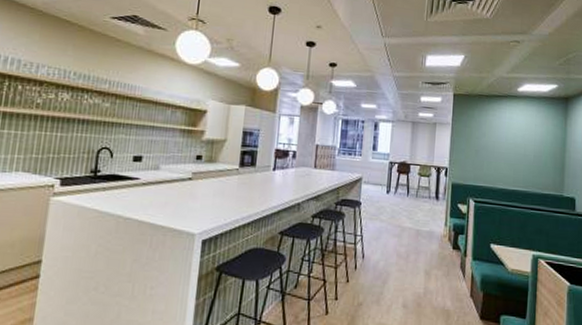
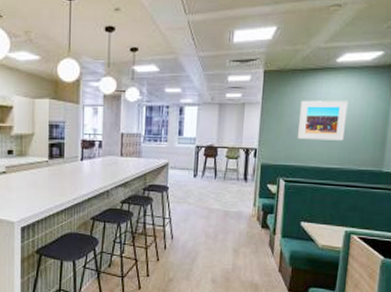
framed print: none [484,124,530,165] -> present [297,100,349,141]

